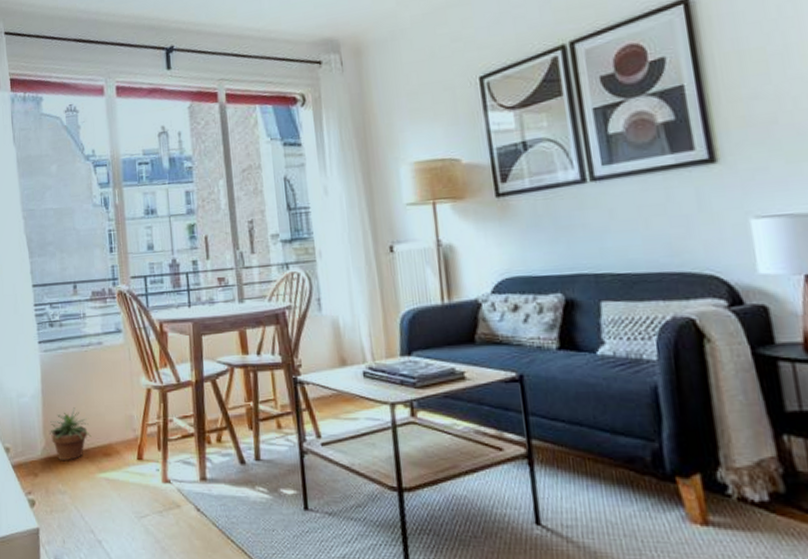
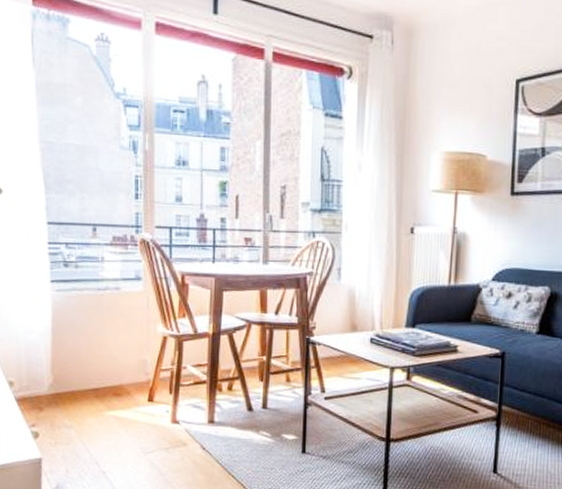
potted plant: present [50,407,92,461] -> none [58,348,103,398]

